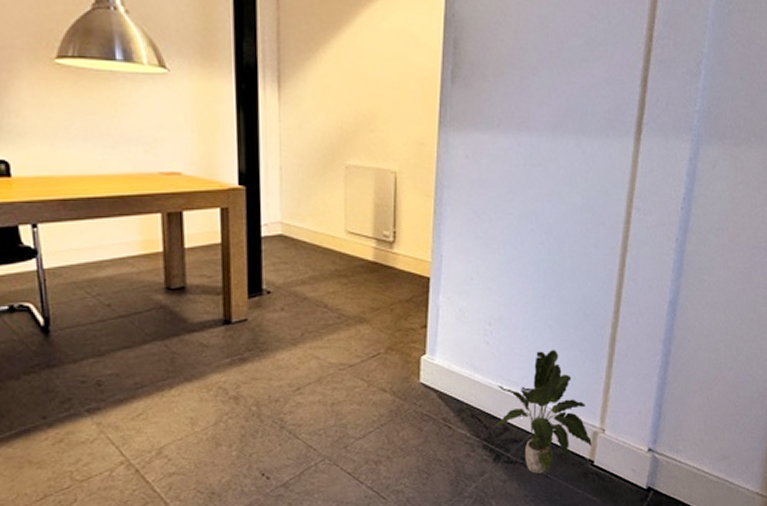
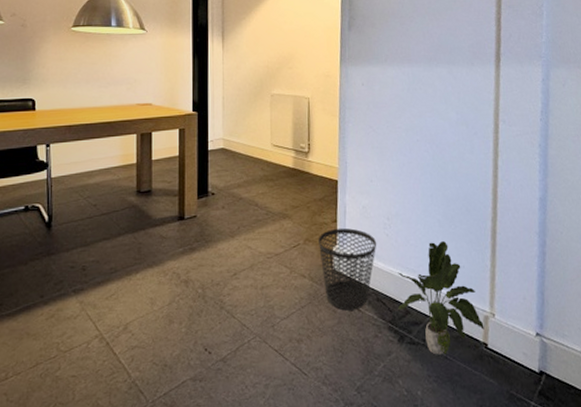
wastebasket: none [404,334,475,429] -> present [319,228,377,311]

